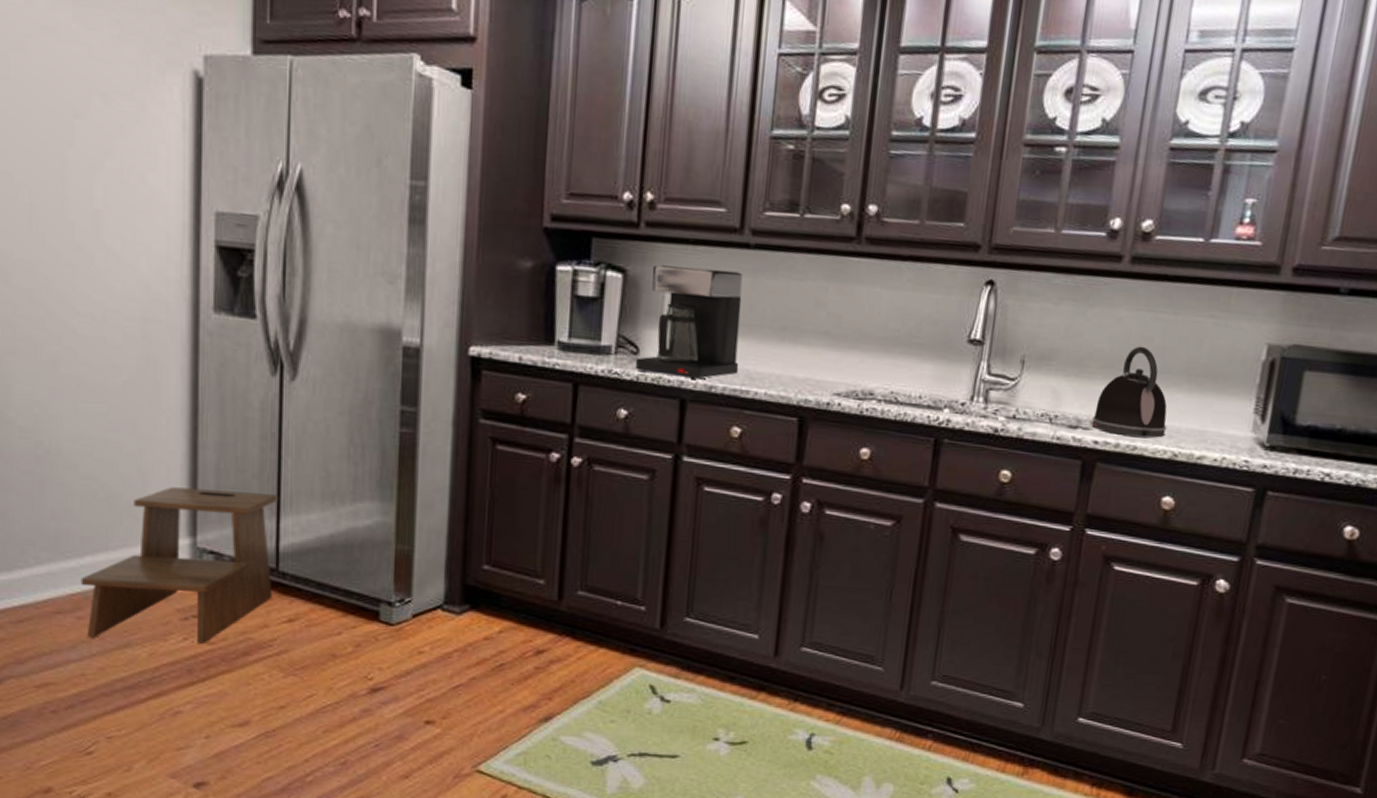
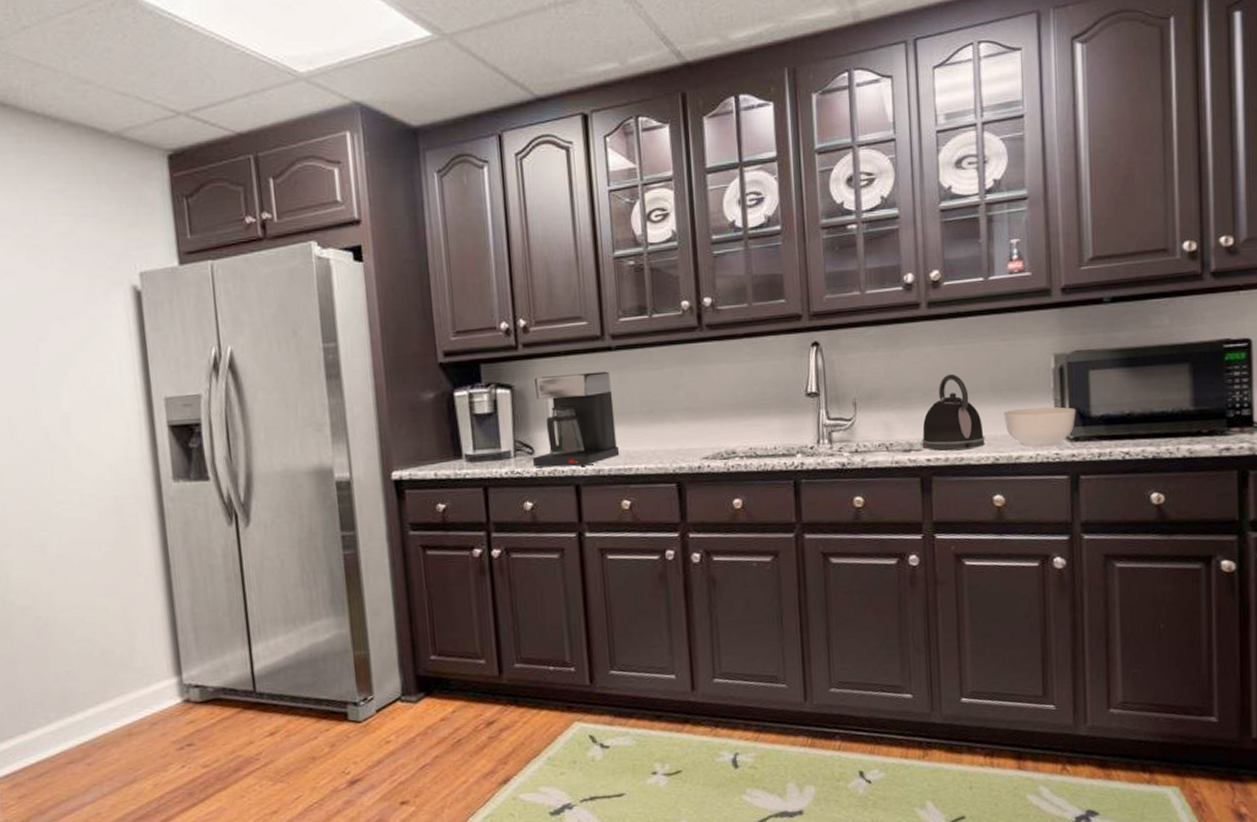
step stool: present [80,487,278,644] -> none [86,626,254,780]
bowl: none [1193,401,1279,452] -> present [1003,407,1076,447]

